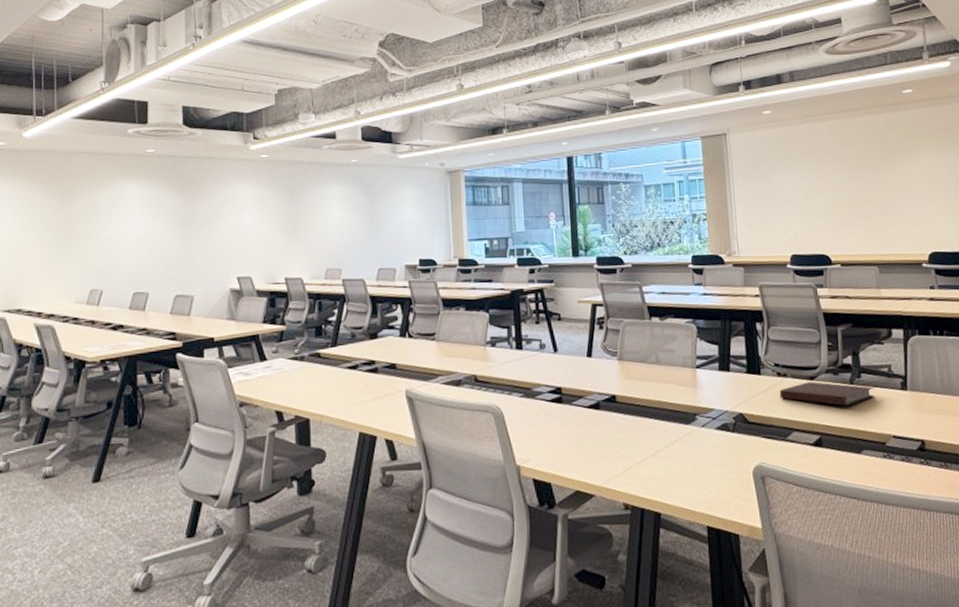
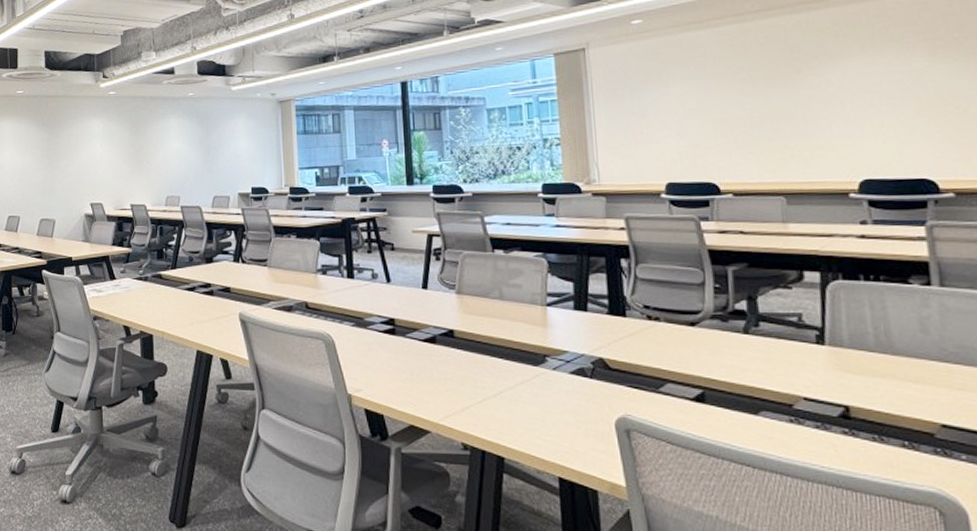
notebook: present [779,382,875,406] -> none [649,328,779,358]

